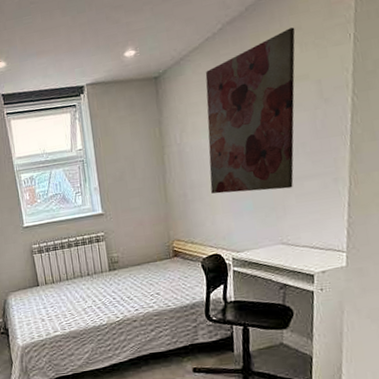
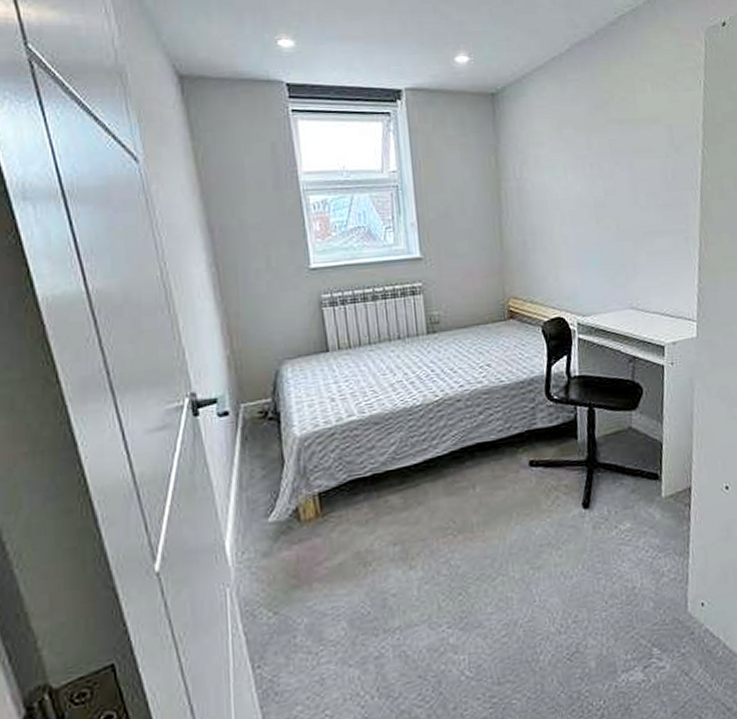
wall art: present [205,27,295,194] -> none [550,63,647,245]

